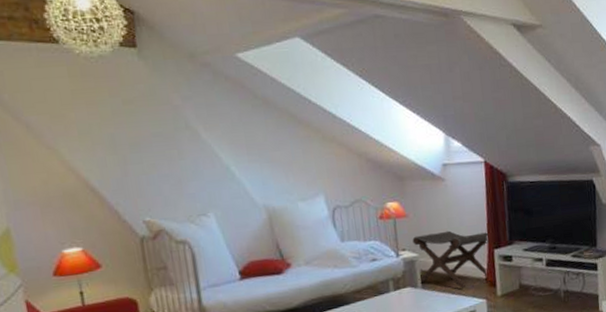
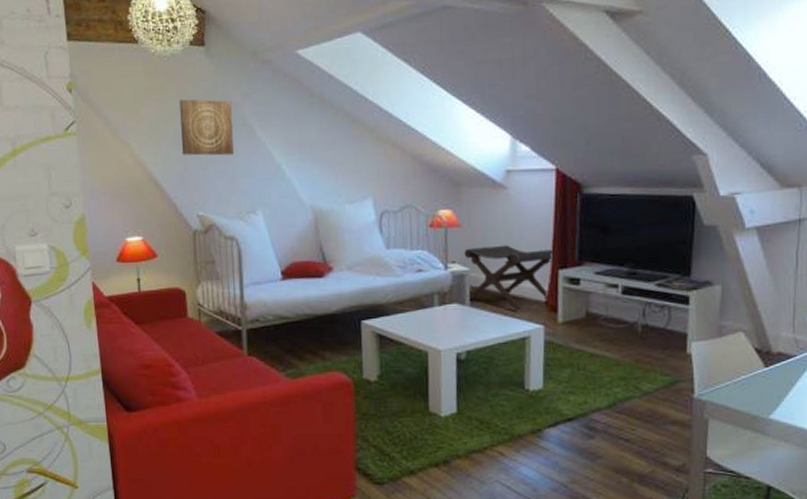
wall art: none [113,102,178,160] -> present [179,99,234,156]

